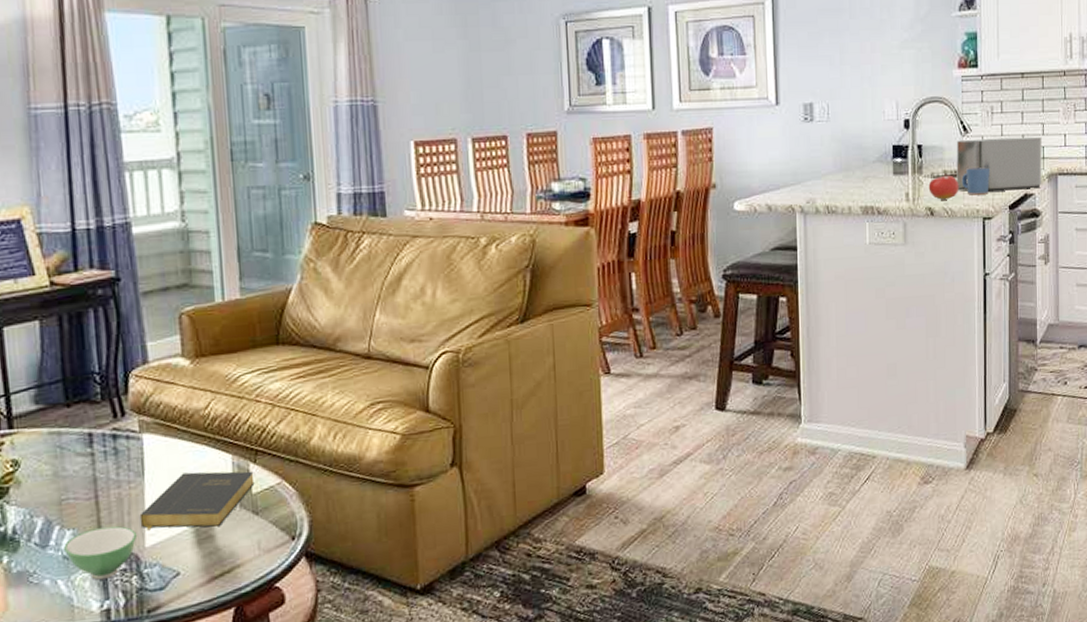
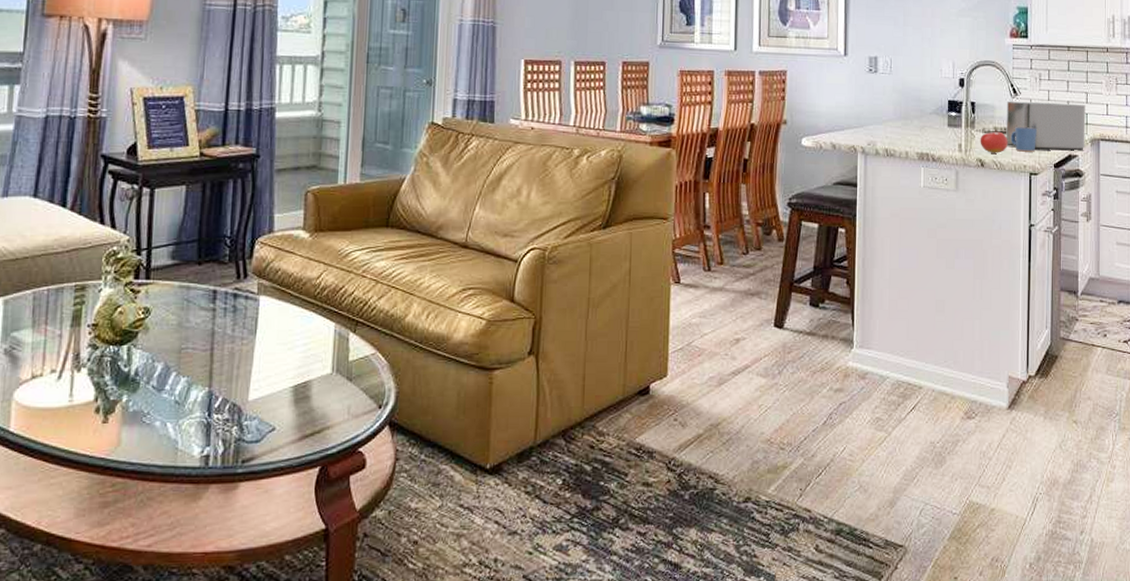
bowl: present [64,526,138,580] -> none [177,377,243,427]
book: present [139,471,255,531] -> none [246,335,353,388]

